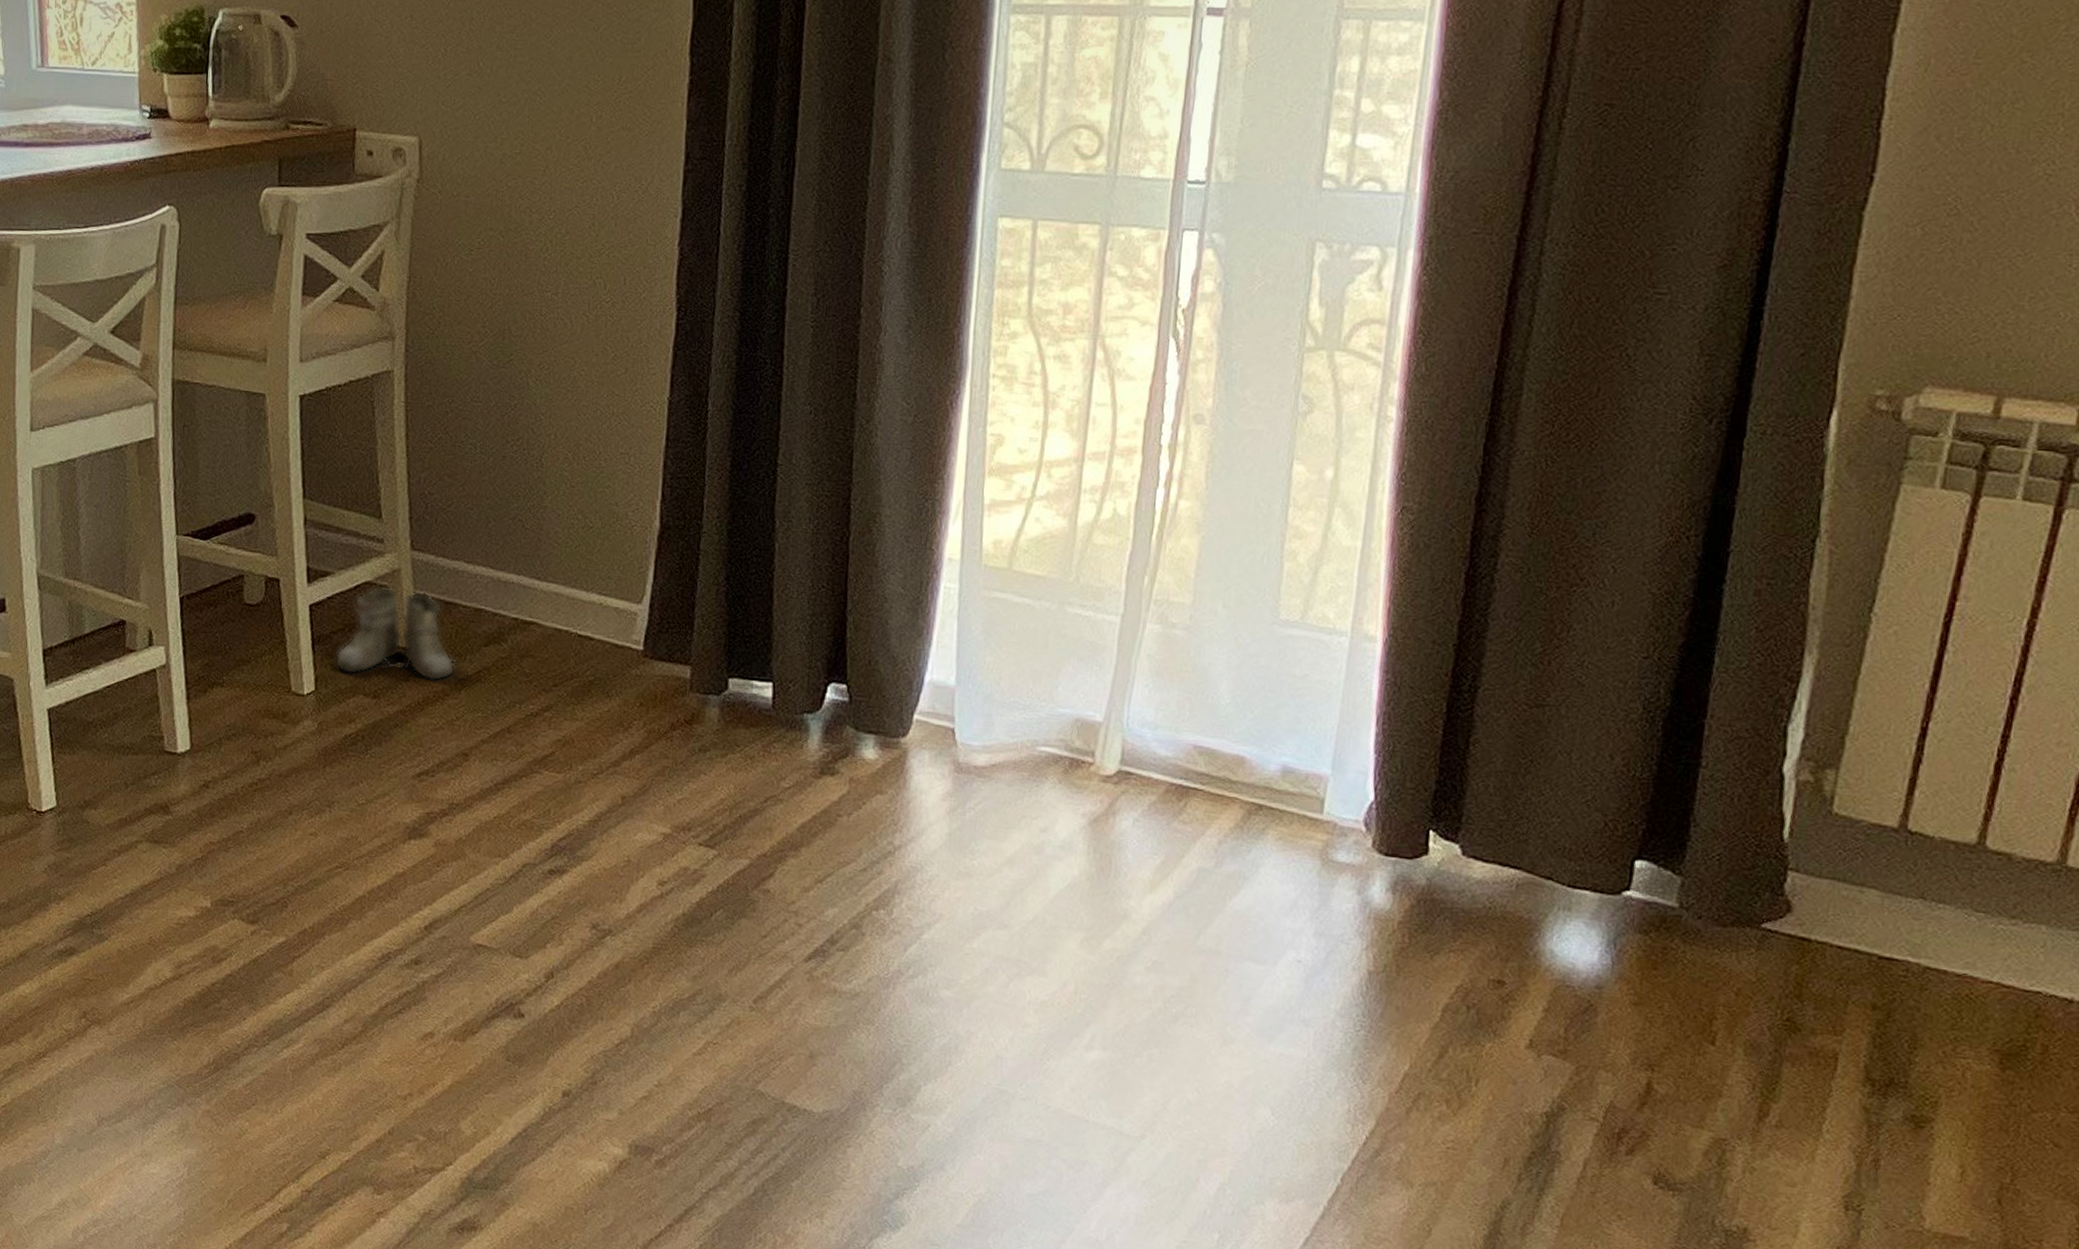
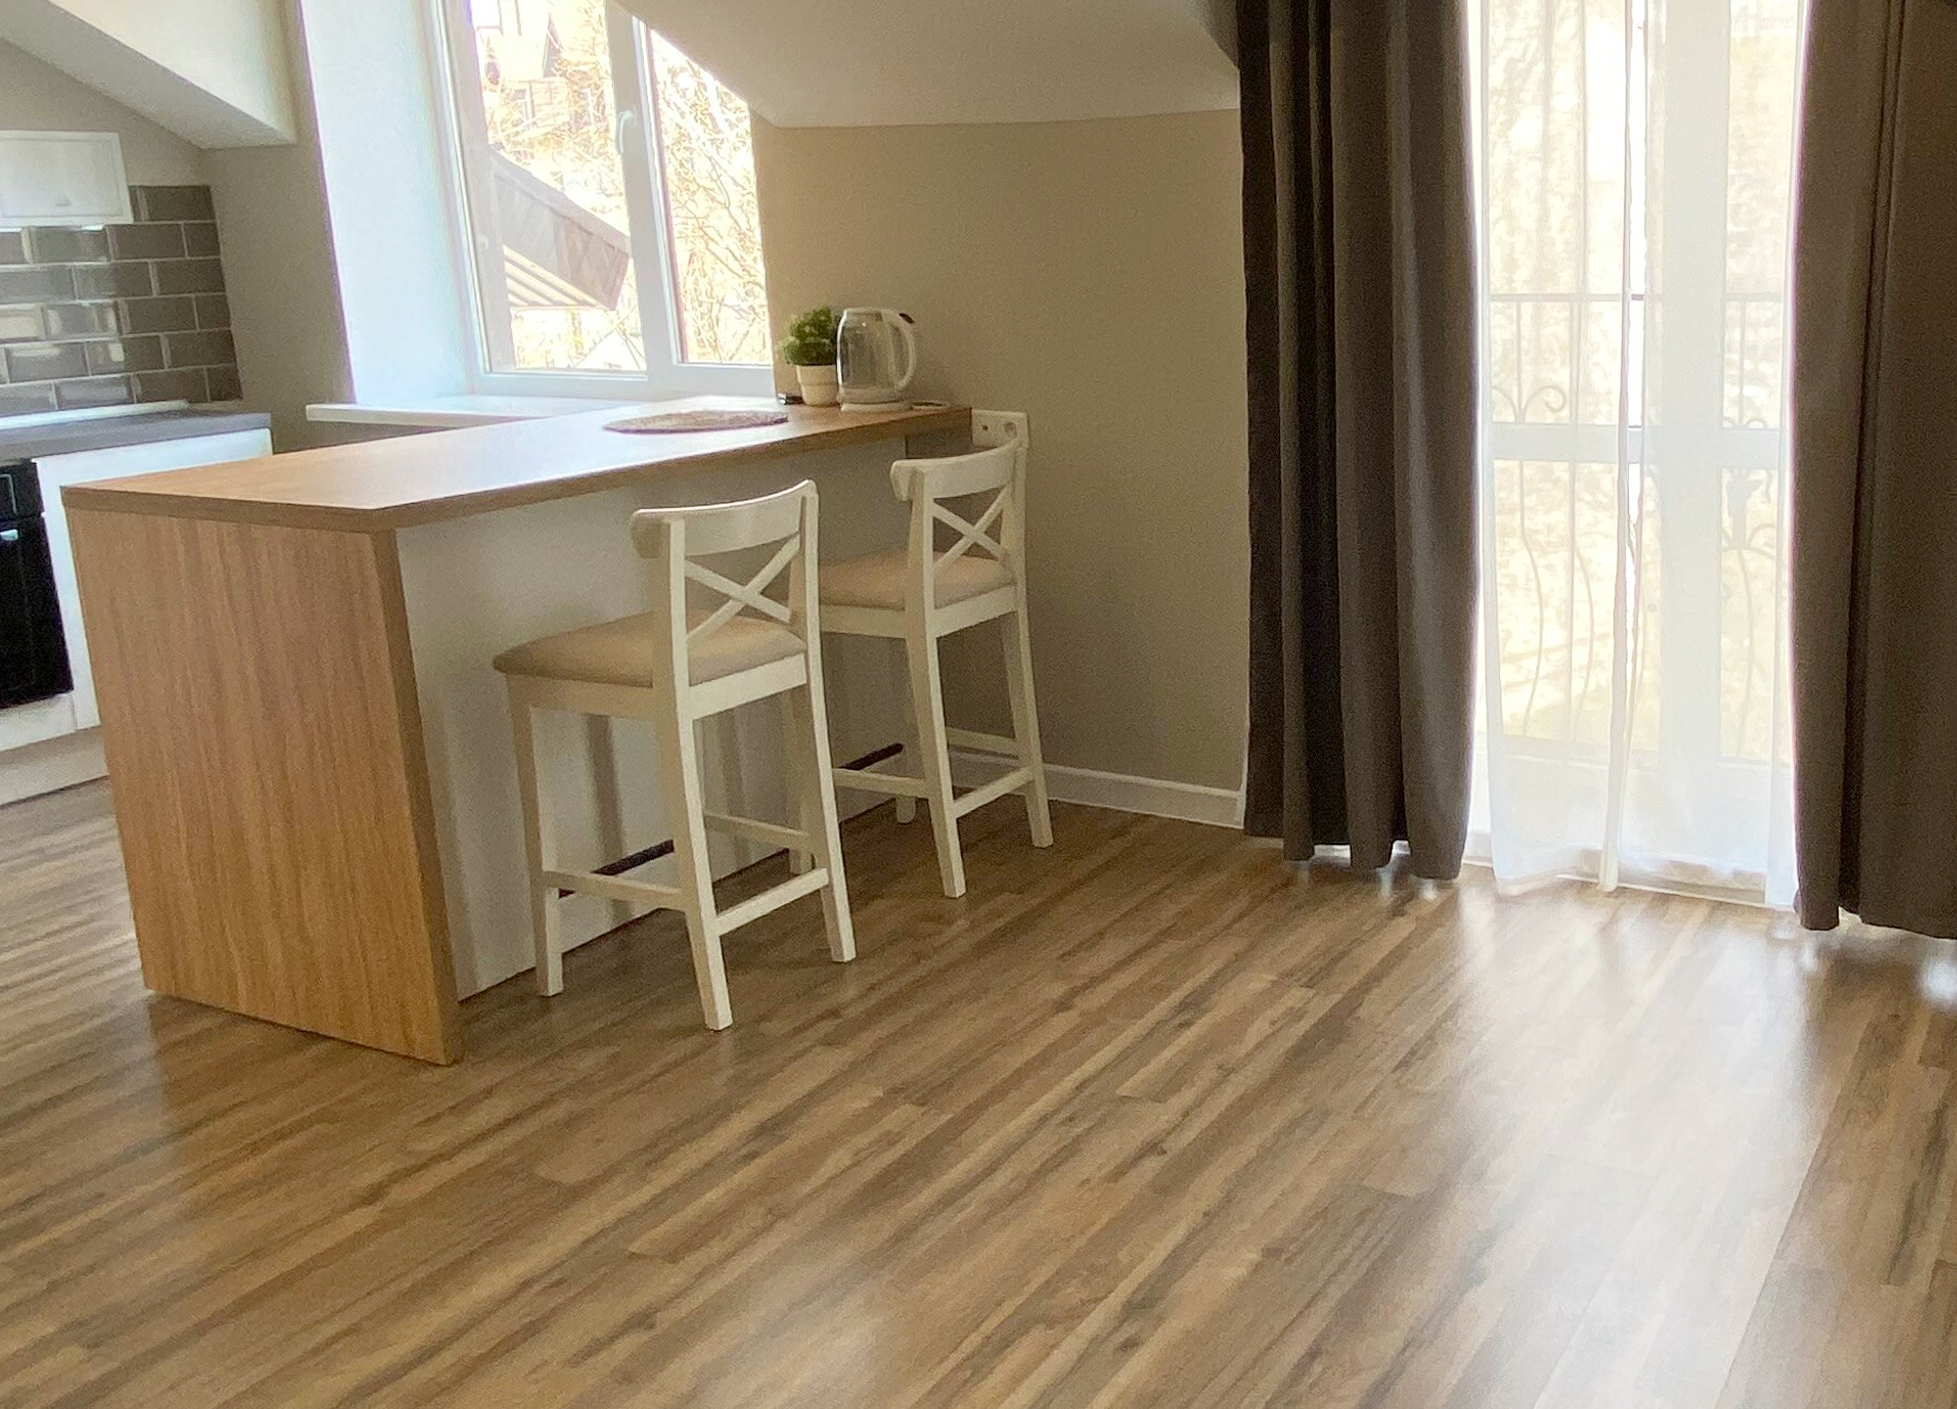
boots: present [335,586,456,681] -> none [982,797,1088,875]

